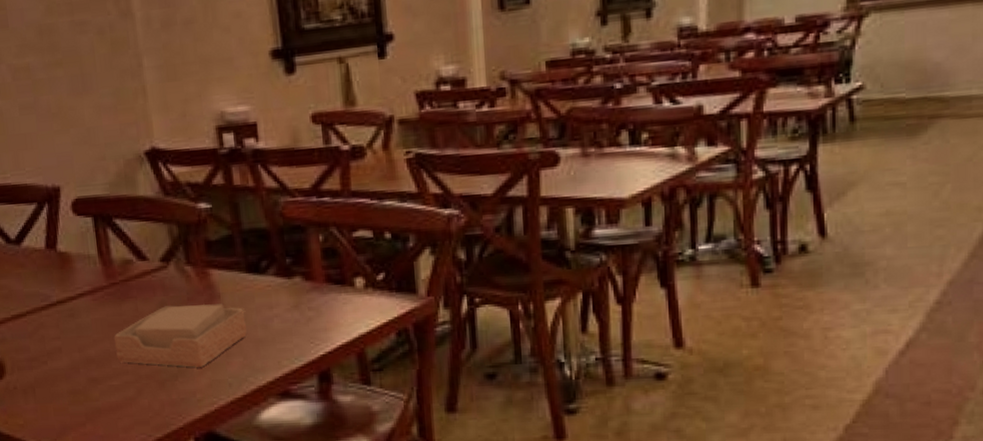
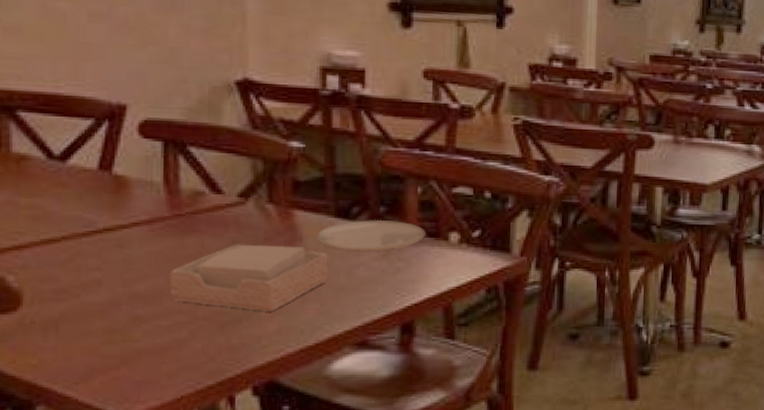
plate: none [232,271,332,305] -> present [316,219,426,252]

